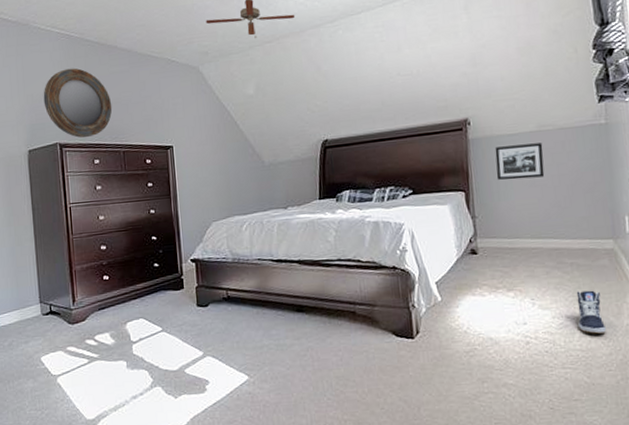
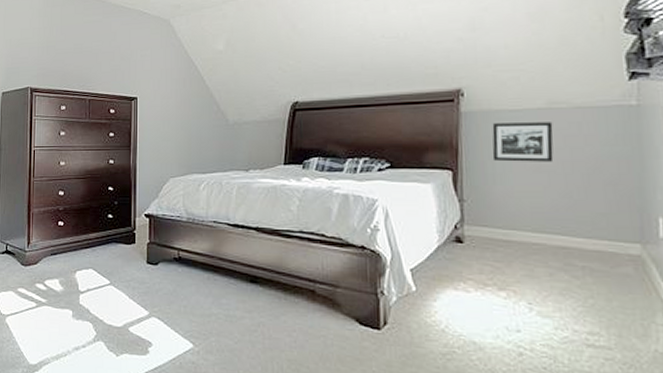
home mirror: present [43,68,113,138] -> none [20,16,83,84]
sneaker: present [576,290,606,334] -> none [587,301,626,357]

